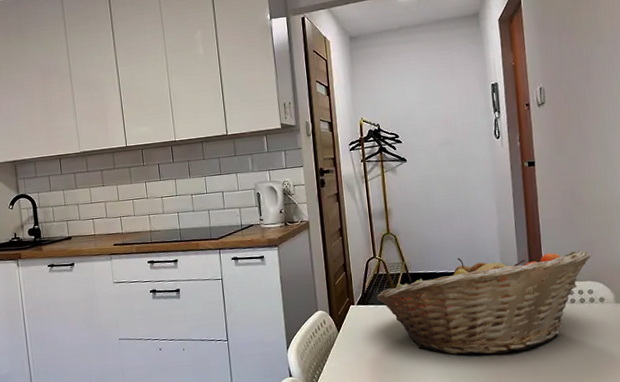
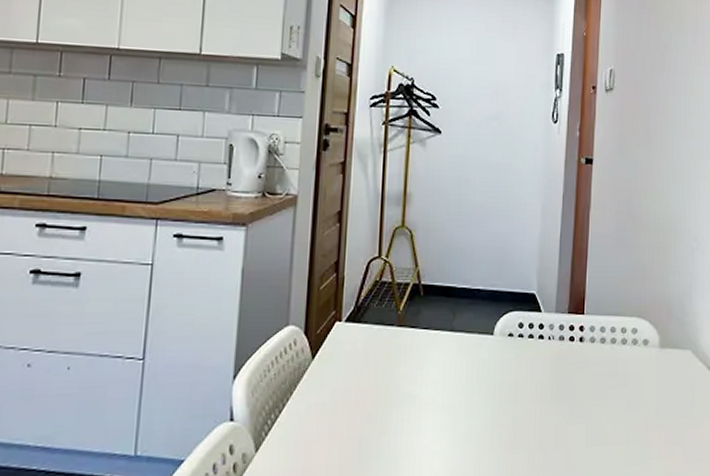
fruit basket: present [377,250,591,355] -> none [374,270,641,405]

